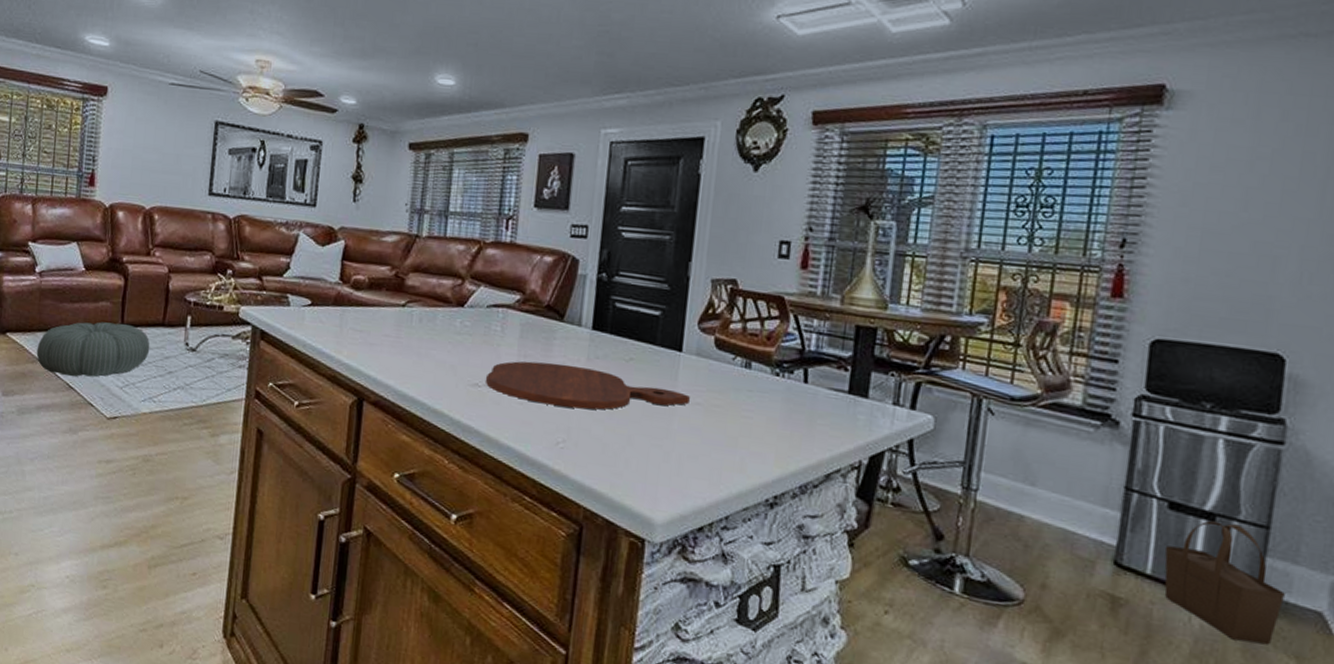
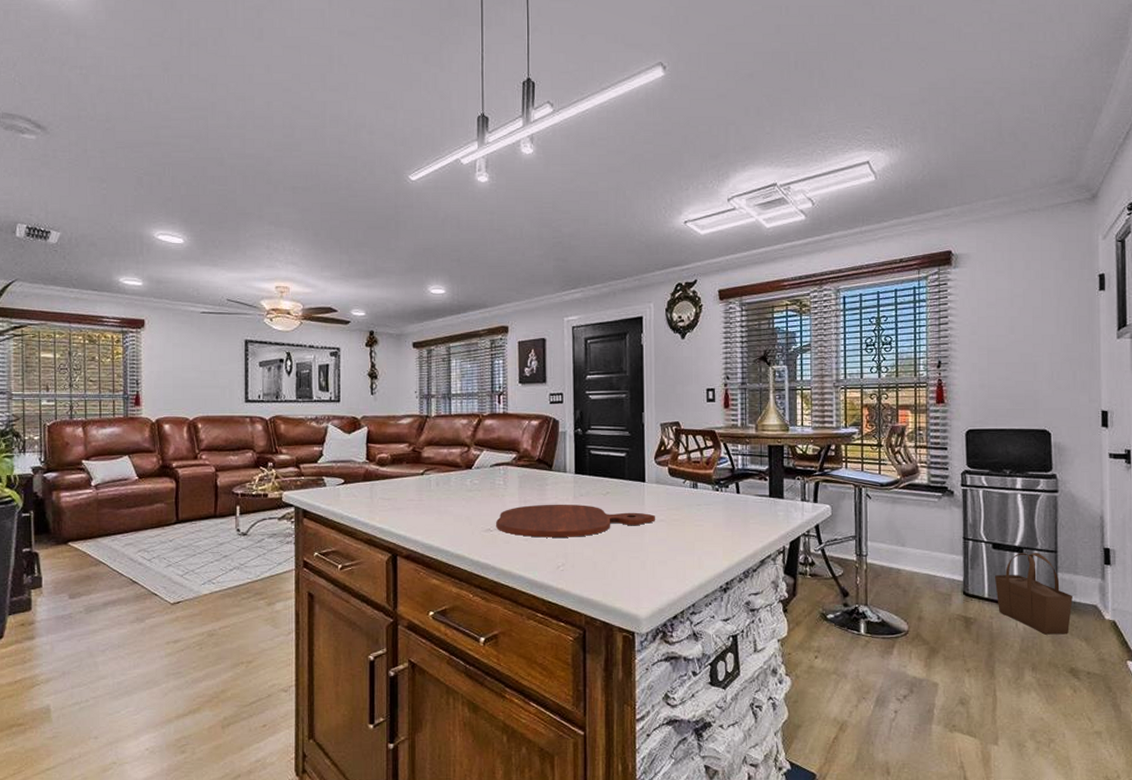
pouf: present [36,322,150,377] -> none [99,520,205,573]

